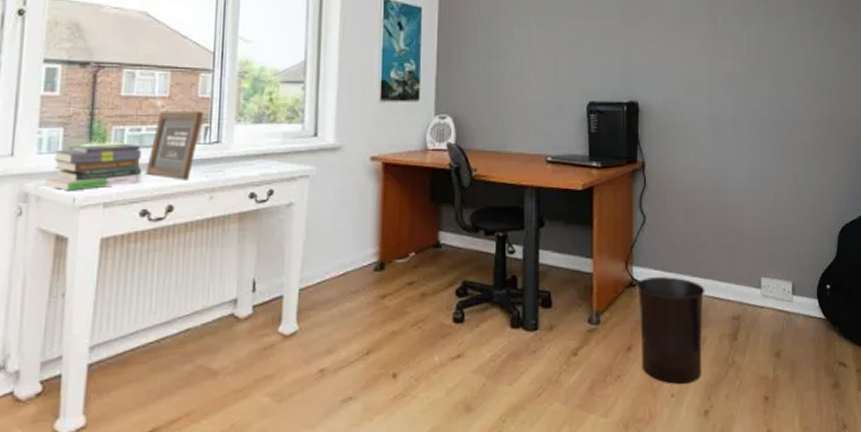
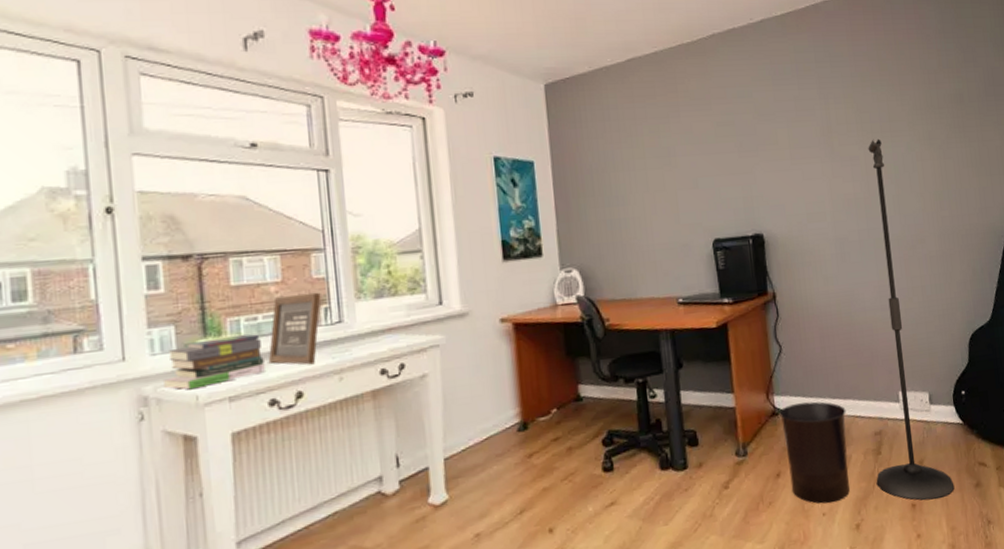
microphone stand: none [729,20,811,395] -> present [868,139,955,501]

